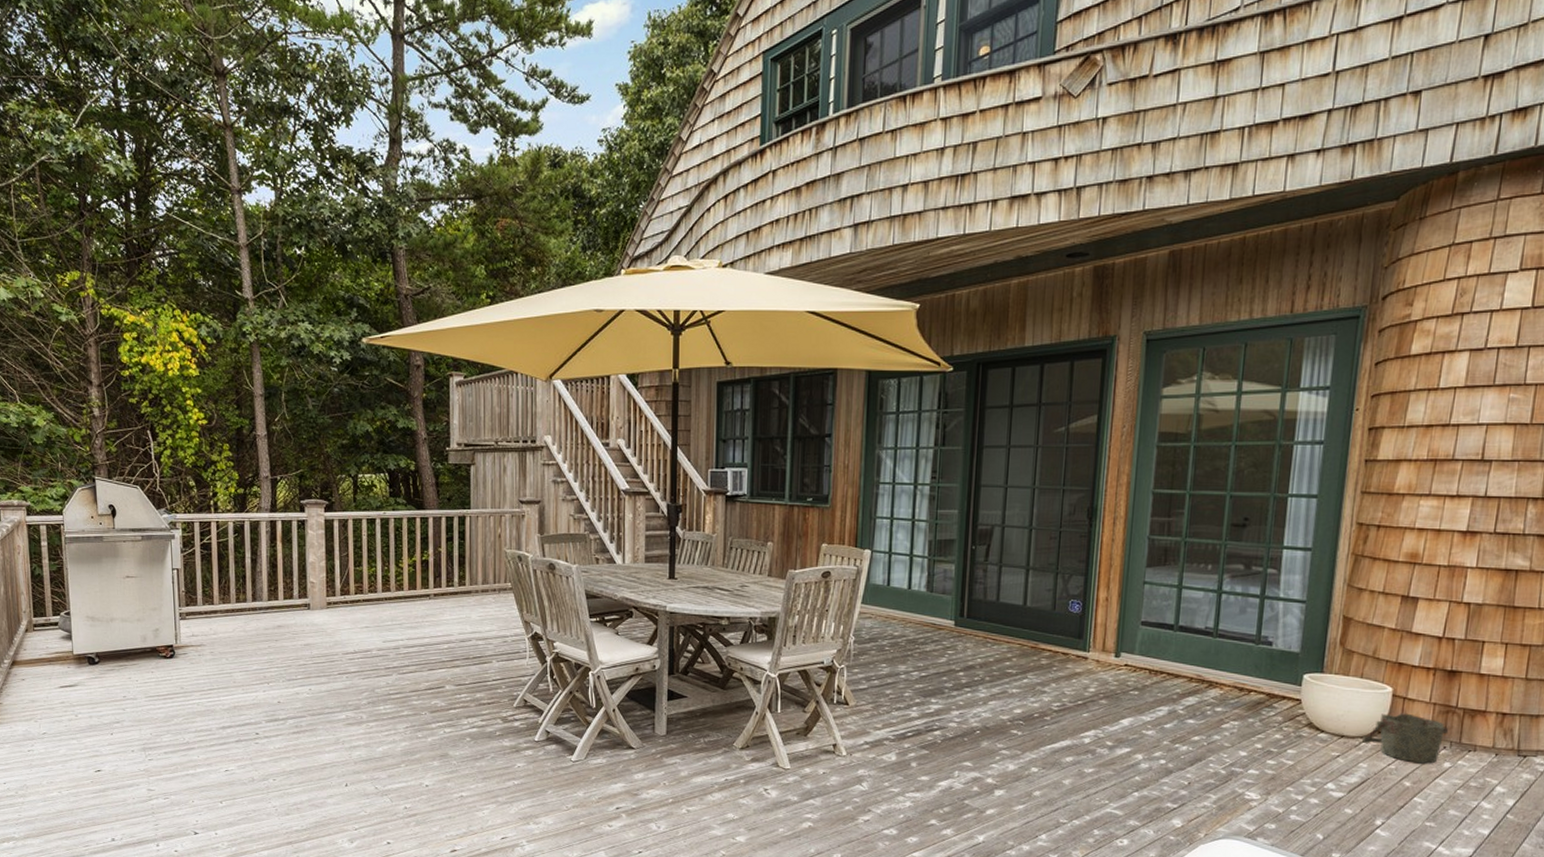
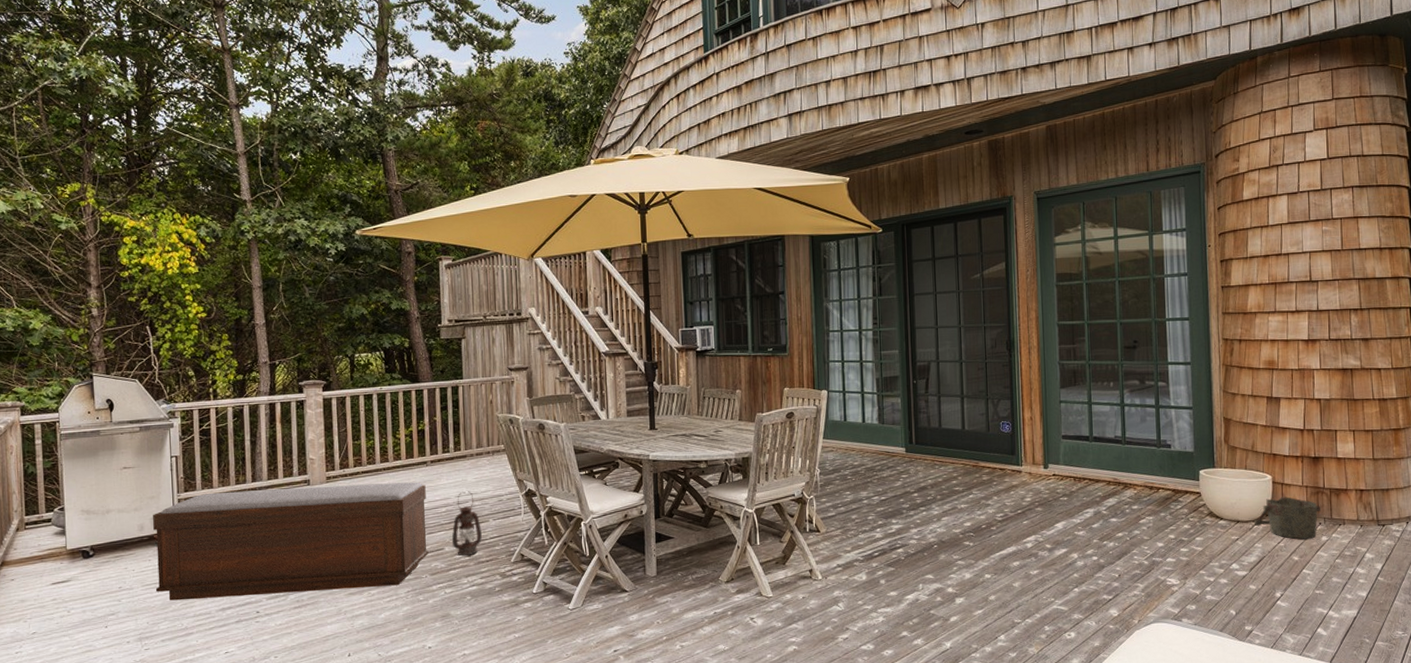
bench: none [155,609,429,720] -> present [153,482,429,601]
lantern: none [453,629,484,697] -> present [451,491,482,557]

